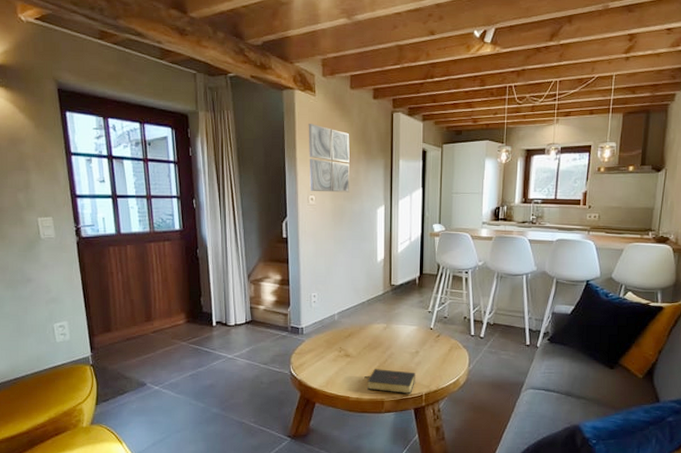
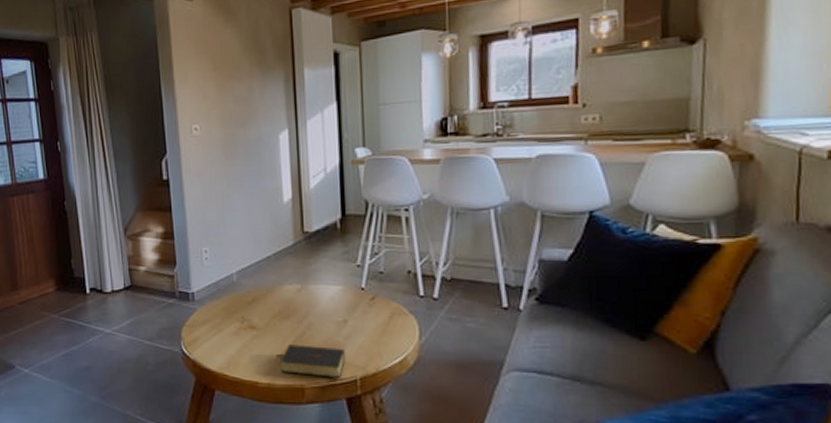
wall art: present [308,124,350,193] -> none [186,35,243,120]

